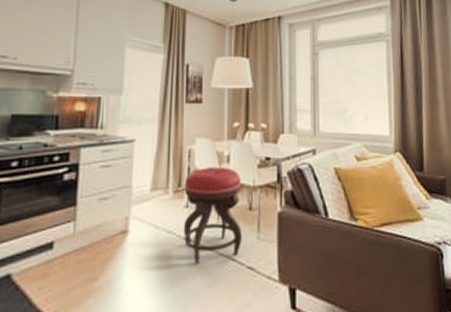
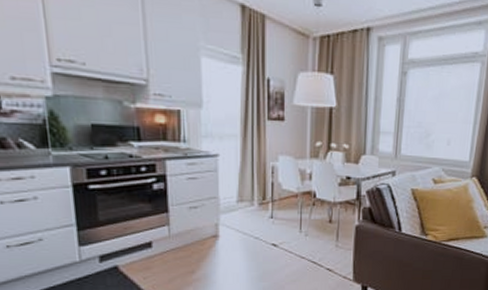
stool: present [183,166,242,264] -> none [268,183,322,264]

